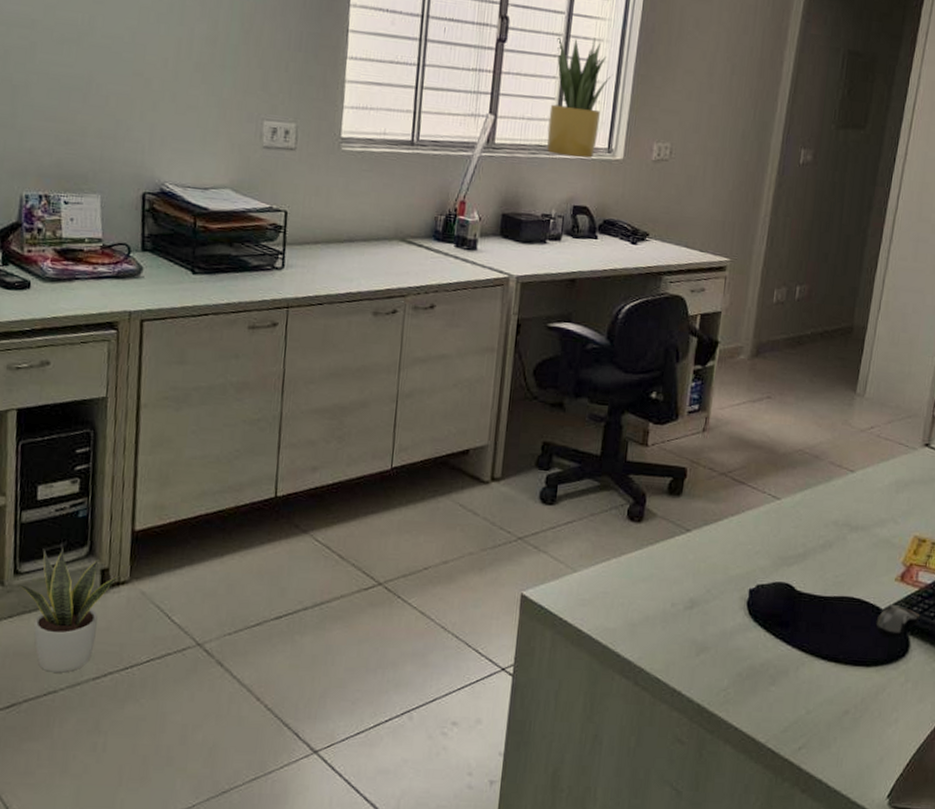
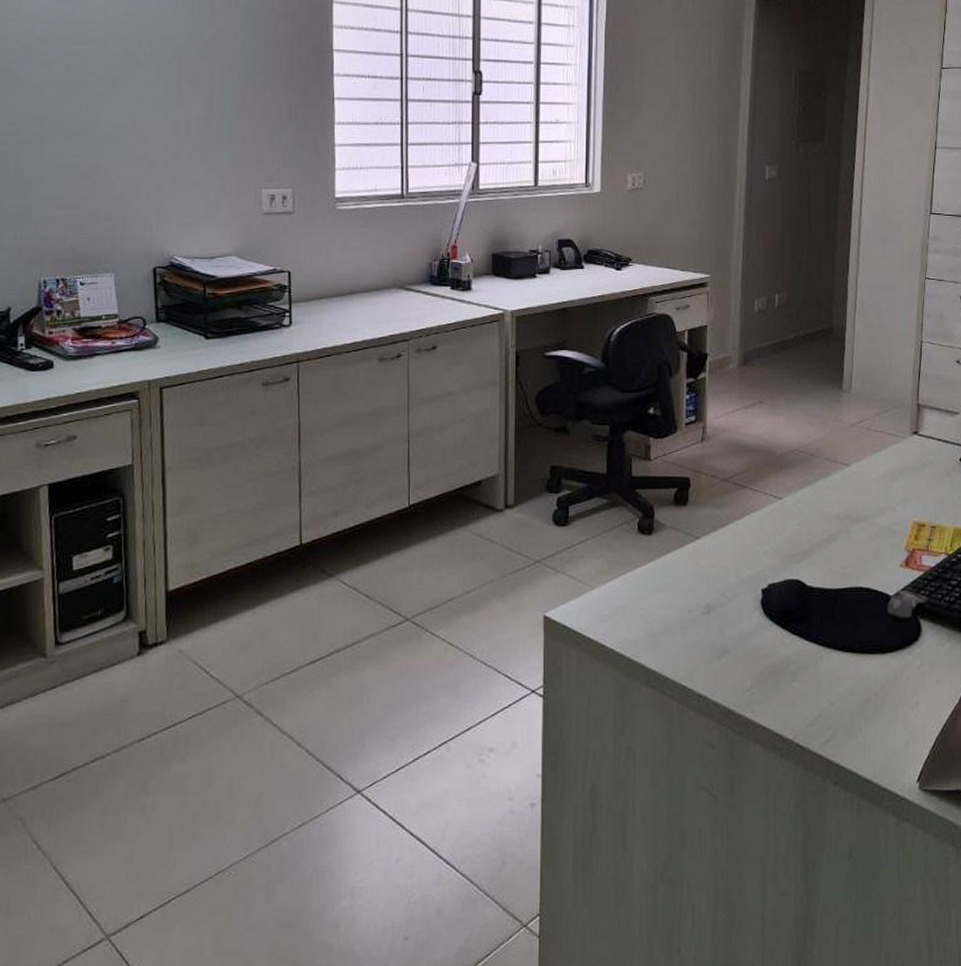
potted plant: present [17,547,121,673] -> none [58,614,158,738]
planter: present [547,35,613,158] -> none [527,82,584,195]

